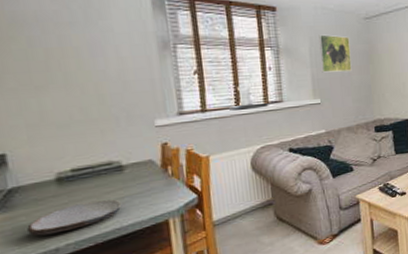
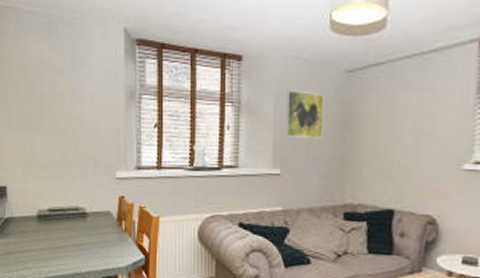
plate: present [27,199,122,236] -> none [14,241,82,266]

